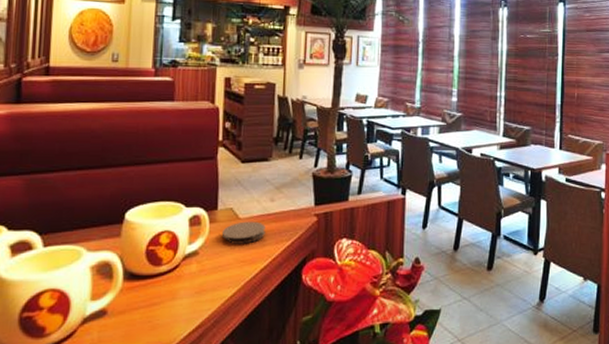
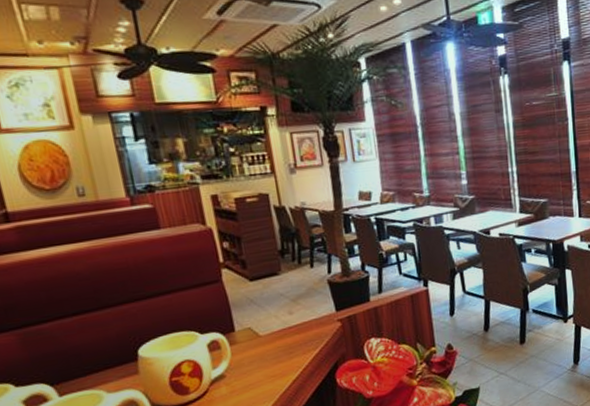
coaster: present [221,221,266,244] -> none [244,336,291,362]

